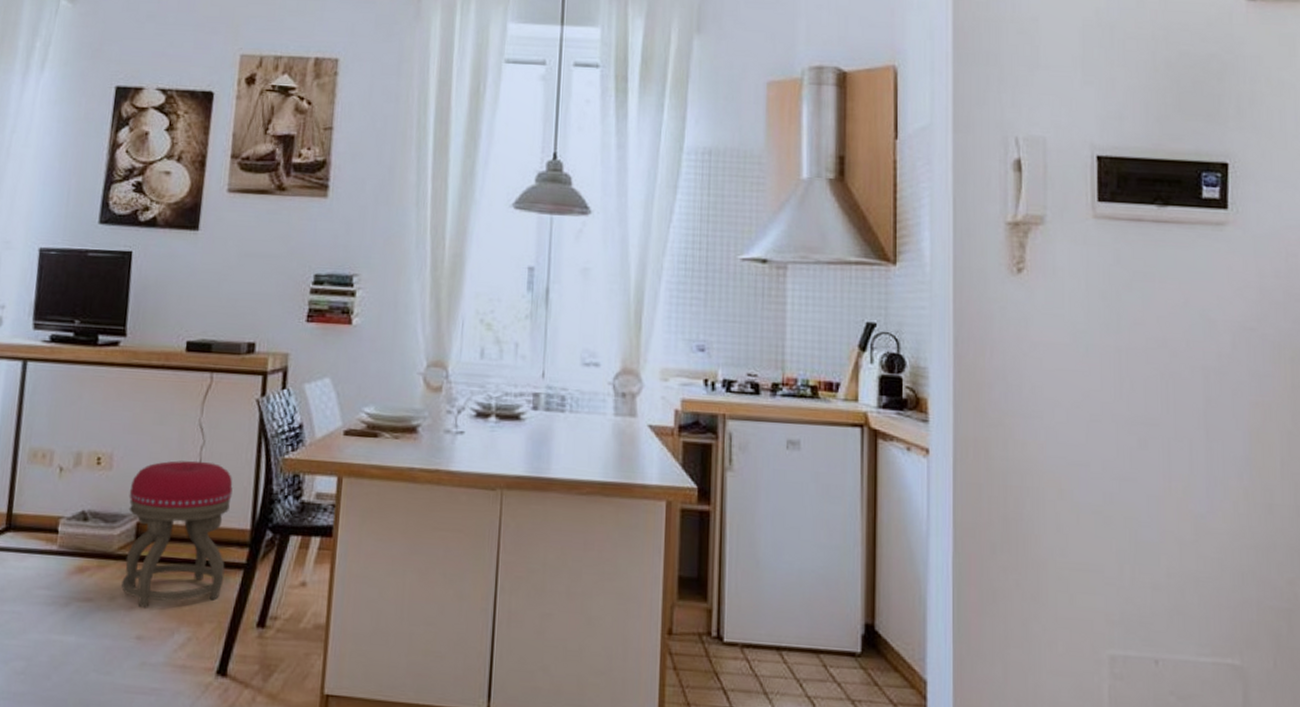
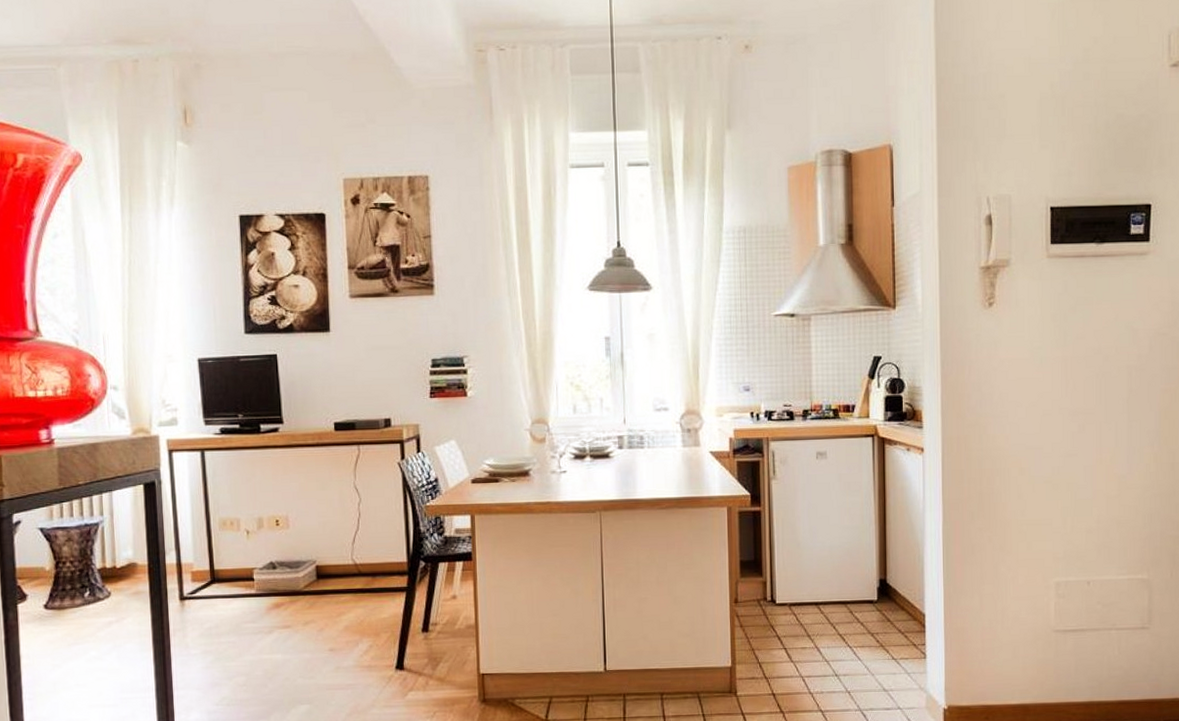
stool: present [121,460,233,608] -> none [306,514,392,628]

